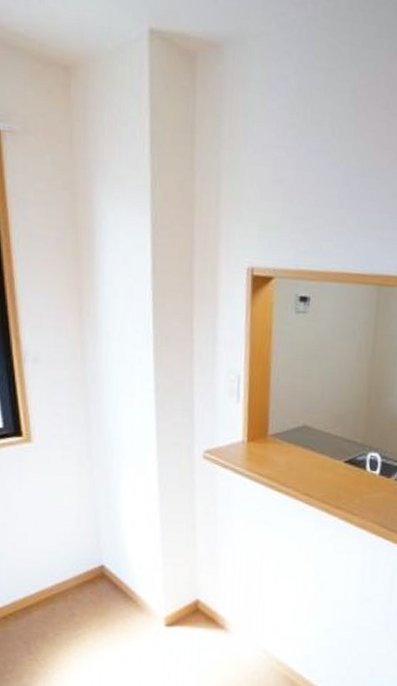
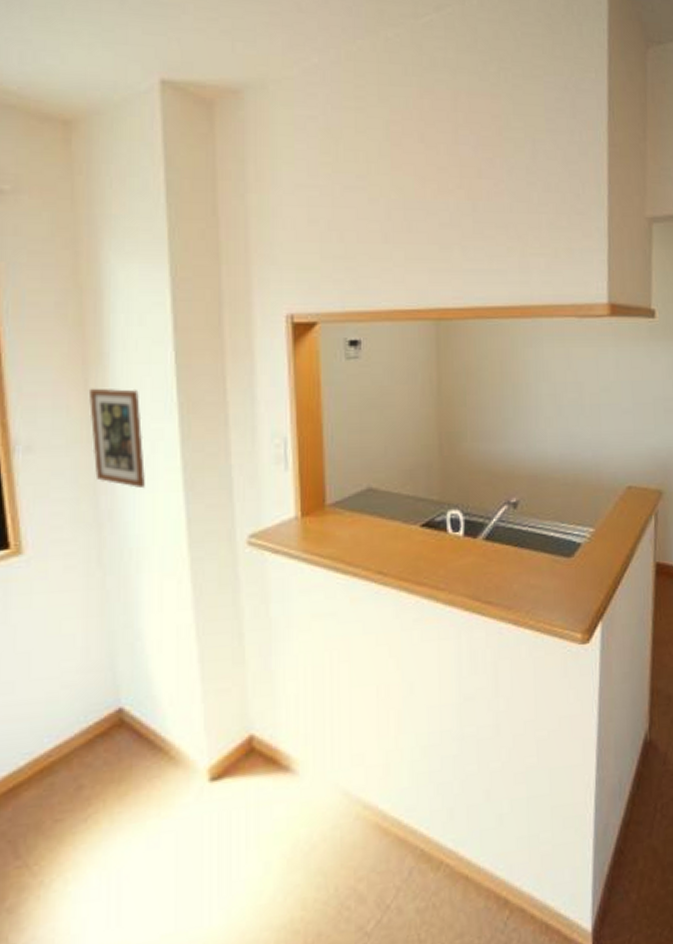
picture frame: none [83,315,125,403] -> present [89,388,145,489]

